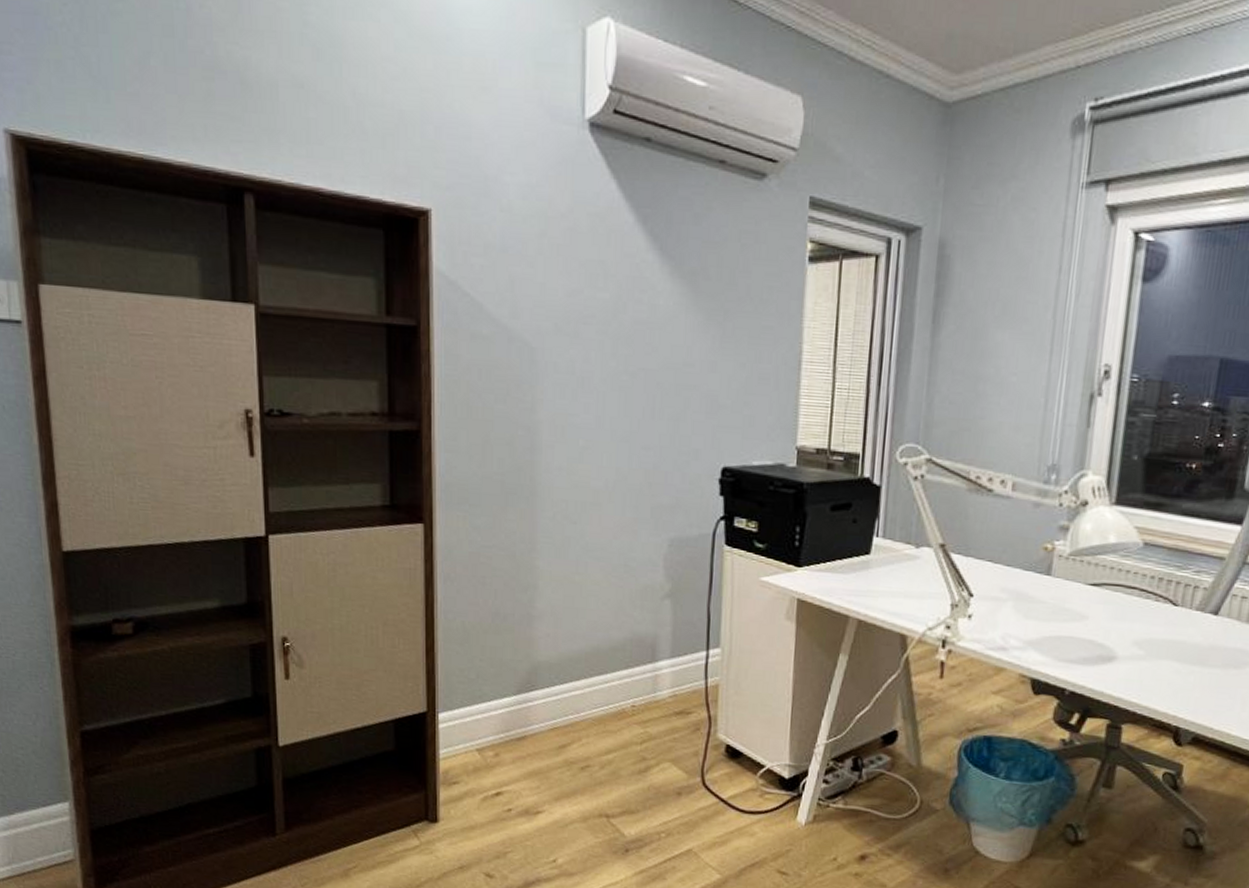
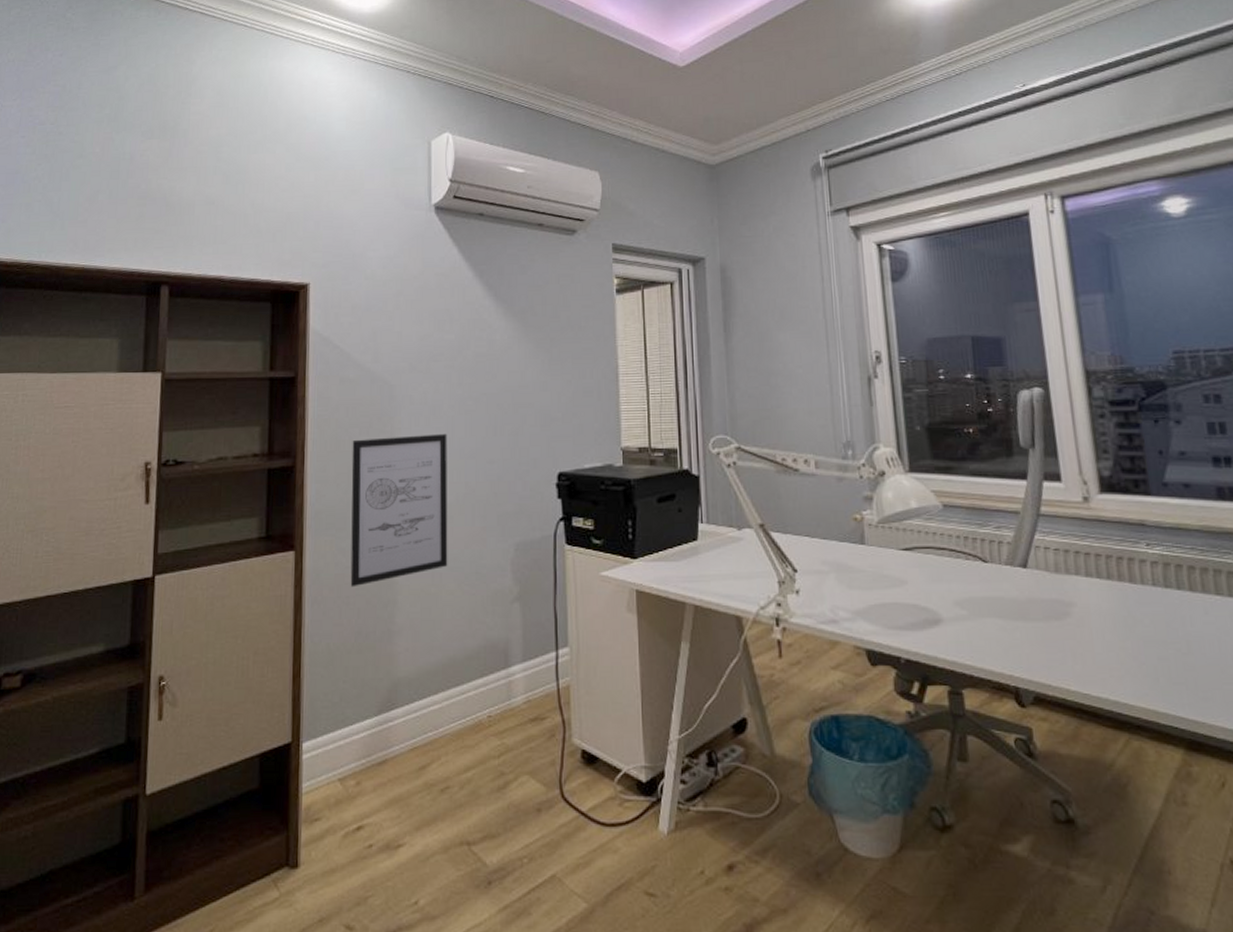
wall art: none [486,407,597,568] -> present [350,433,448,588]

